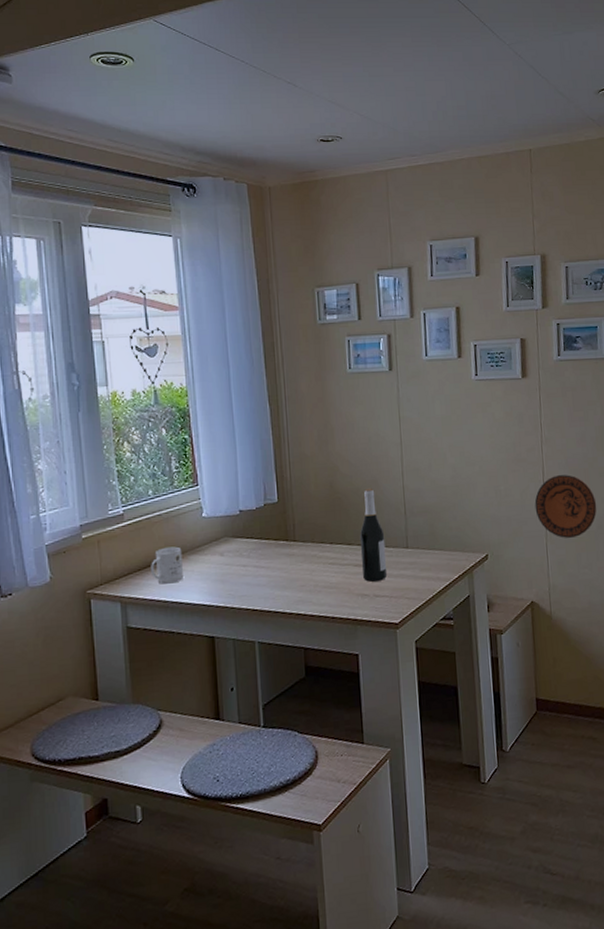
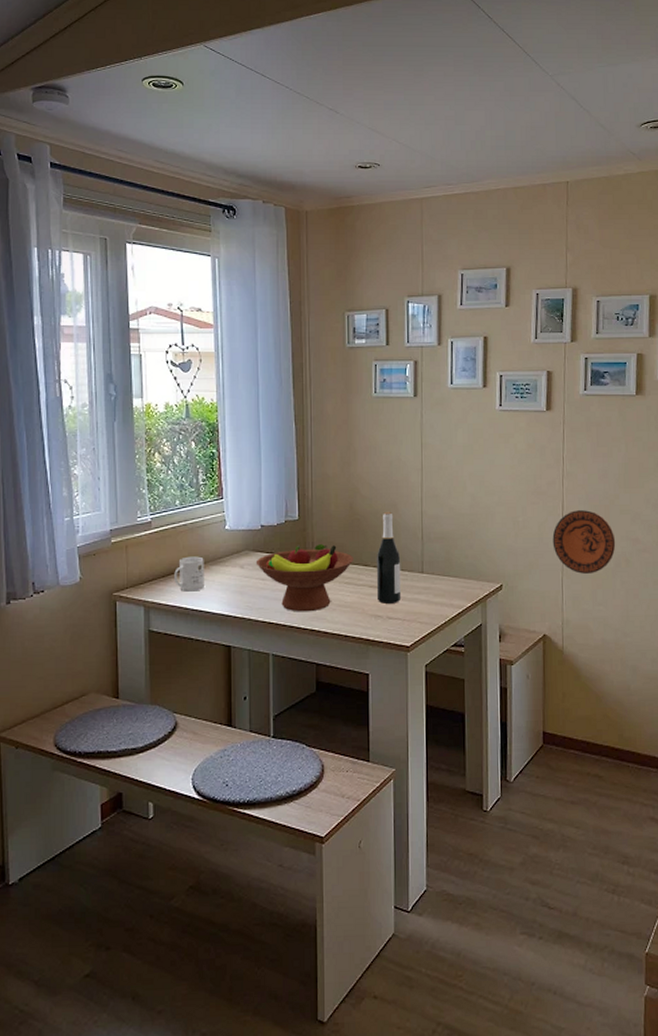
fruit bowl: none [236,525,336,597] -> present [255,544,353,612]

